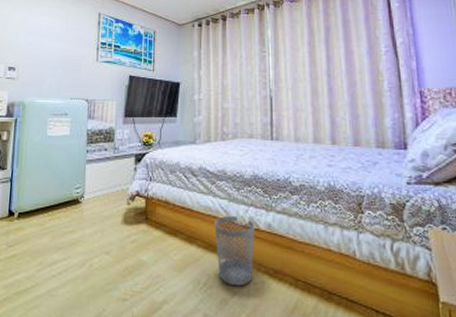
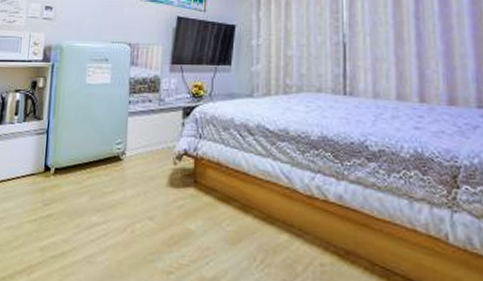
wastebasket: present [214,215,255,287] -> none [274,182,323,267]

